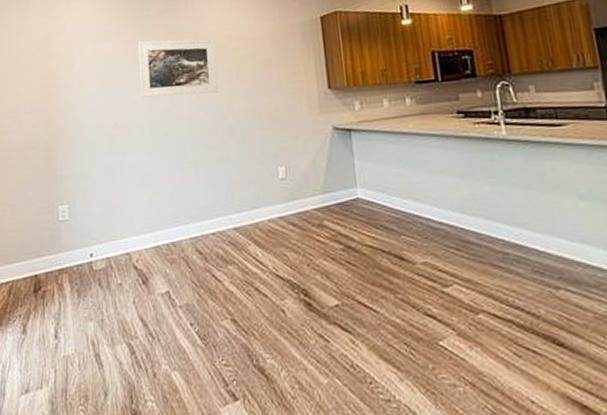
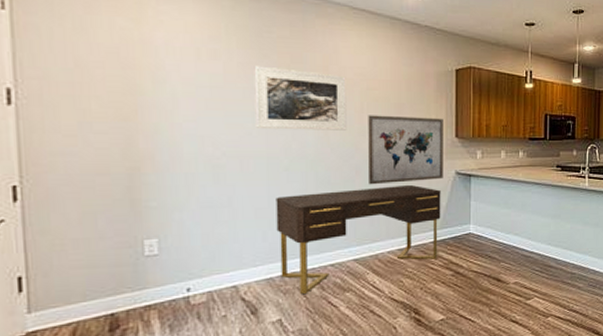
desk: none [159,144,324,264] -> present [276,184,441,294]
wall art: none [237,69,320,146] -> present [368,115,443,185]

